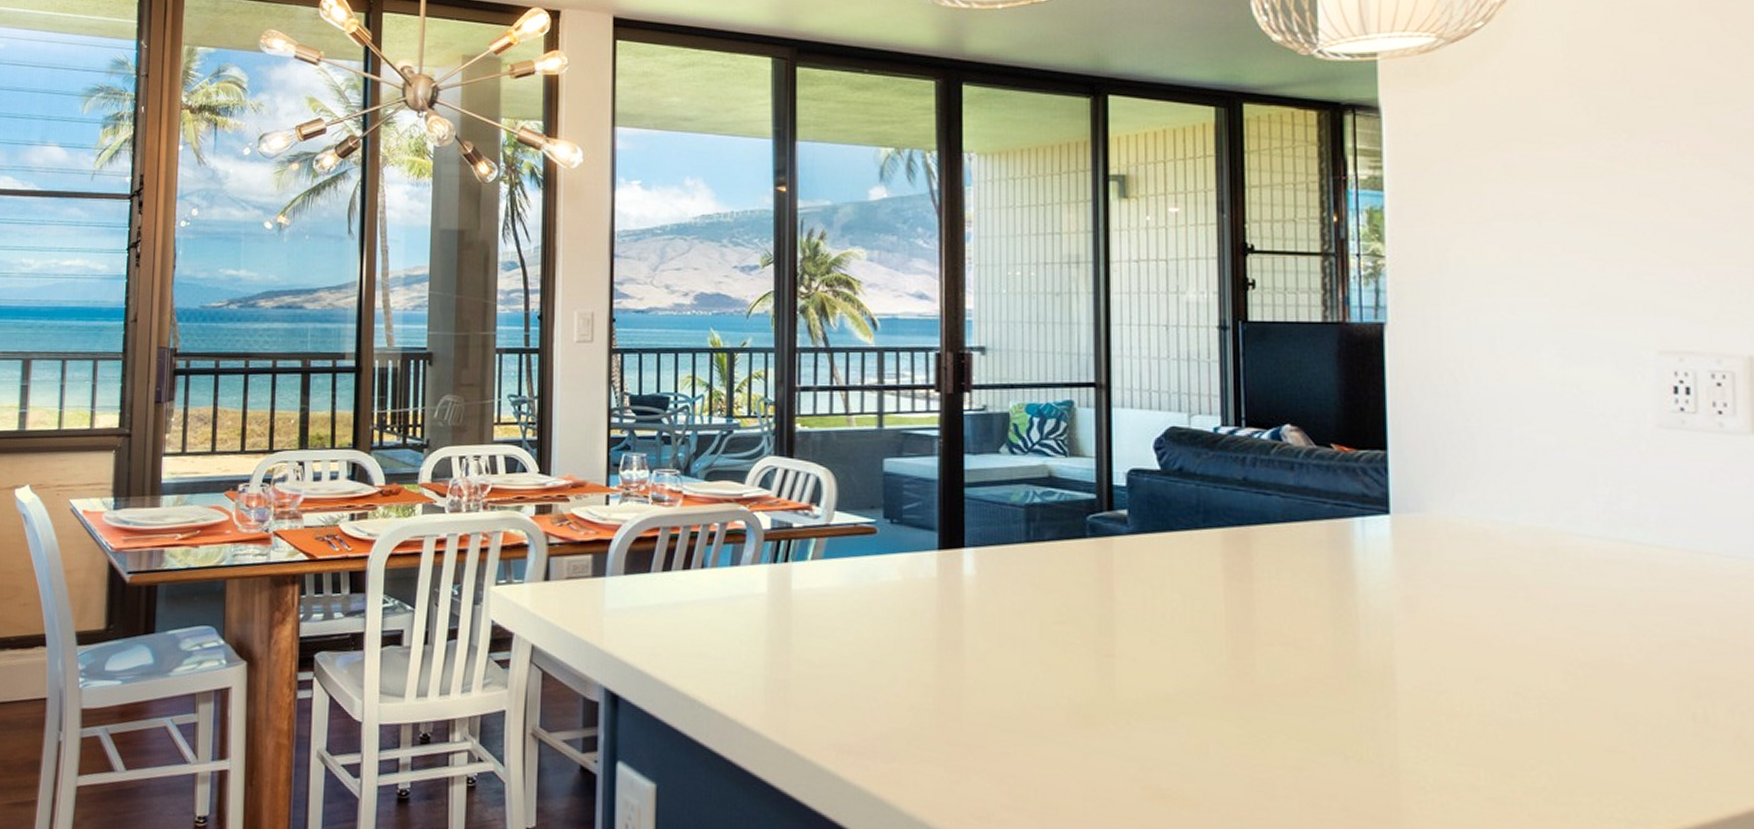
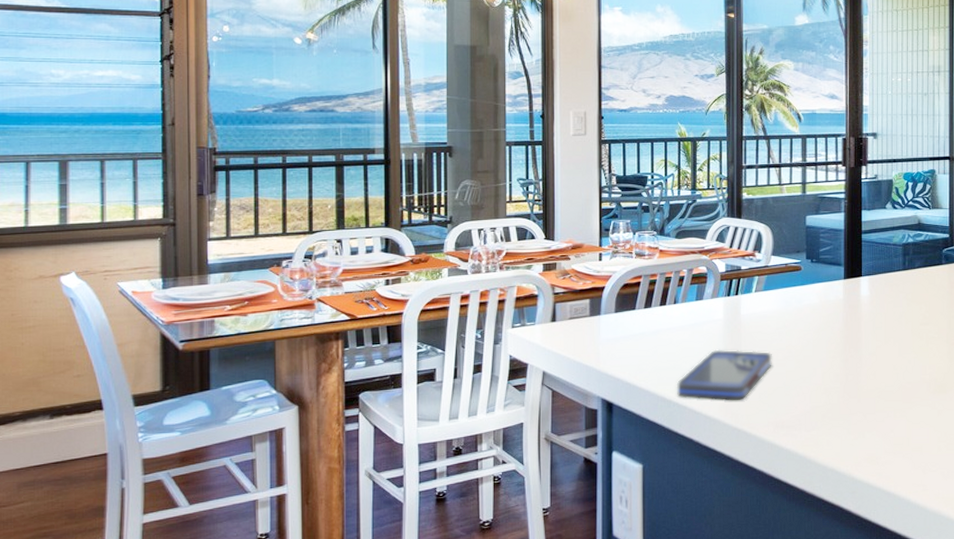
mobile phone: none [704,635,835,709] -> present [677,349,772,400]

